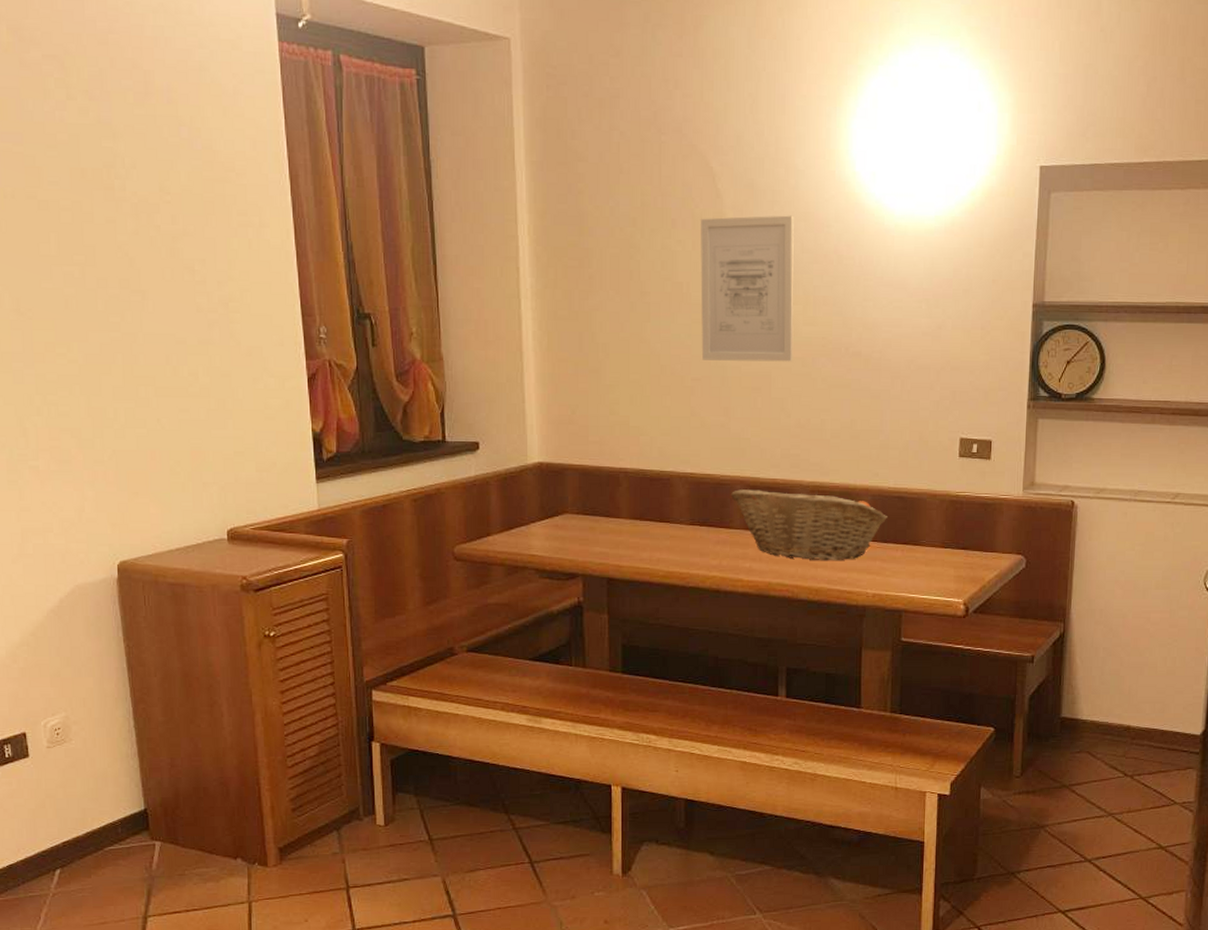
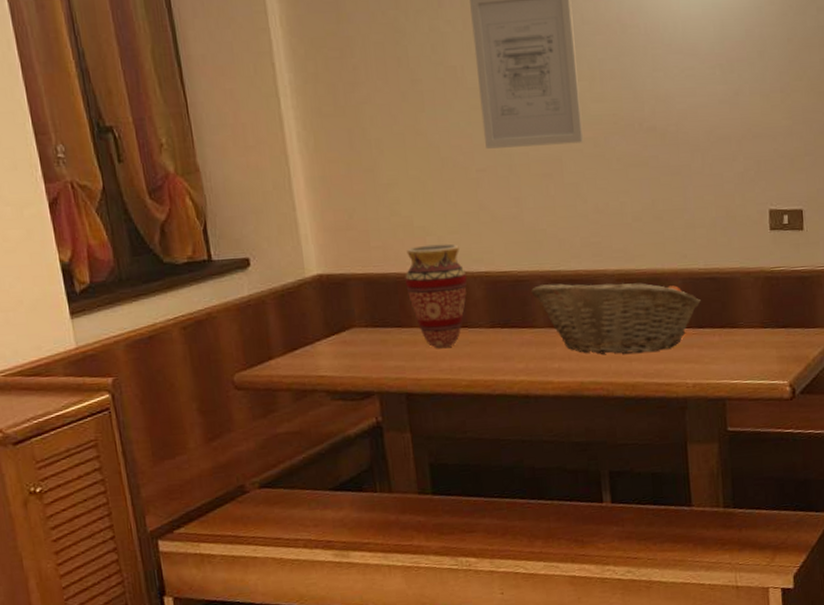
vase: none [617,444,674,540] -> present [405,244,468,349]

